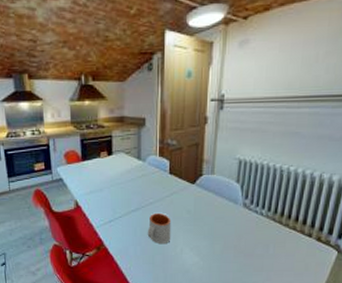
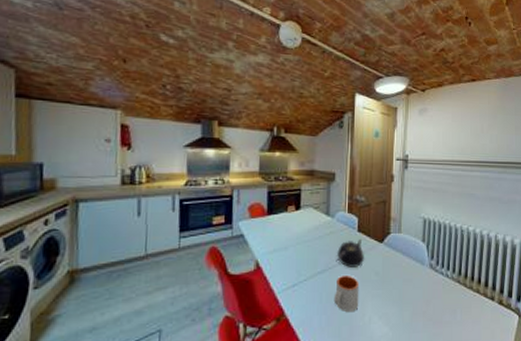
teapot: none [148,180,177,206] -> present [336,238,365,267]

